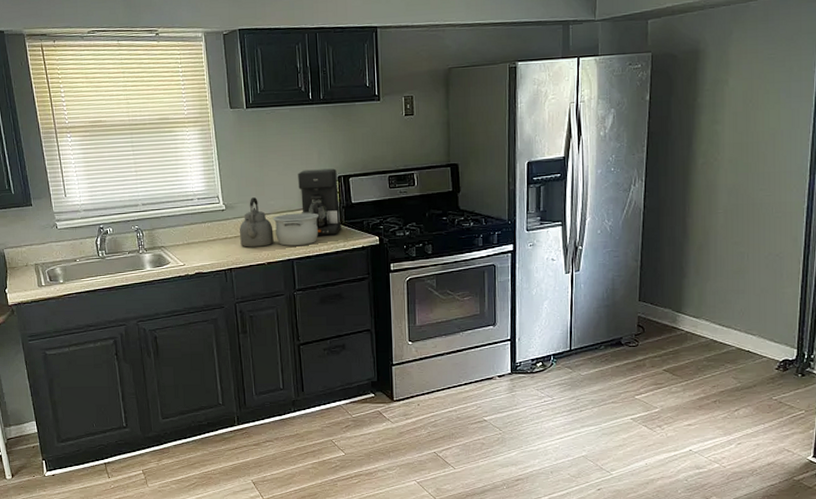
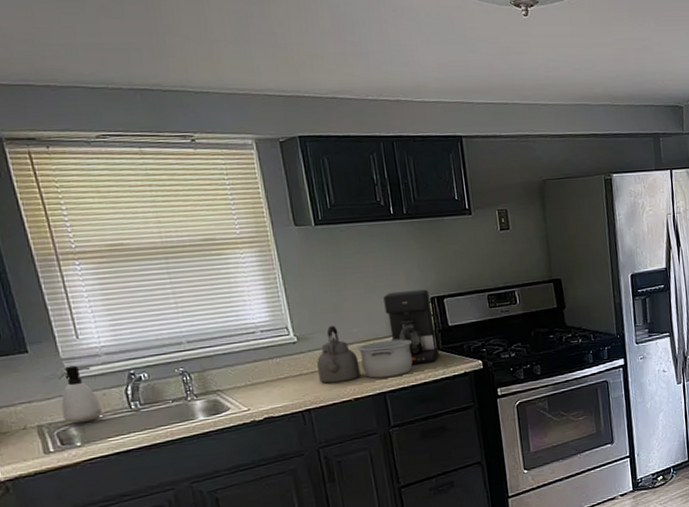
soap dispenser: none [51,218,79,265] -> present [60,365,102,424]

